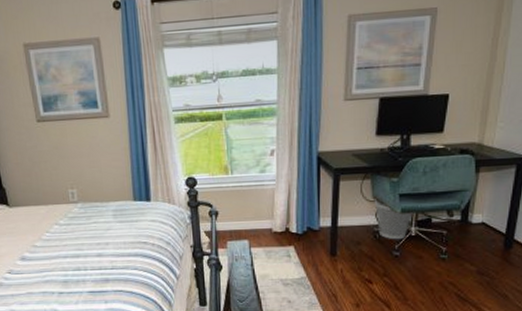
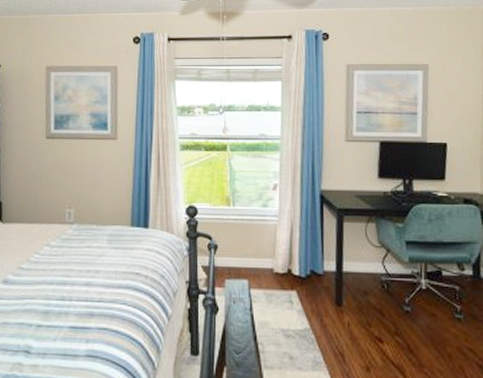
wastebasket: present [374,197,413,240] -> none [380,243,421,293]

